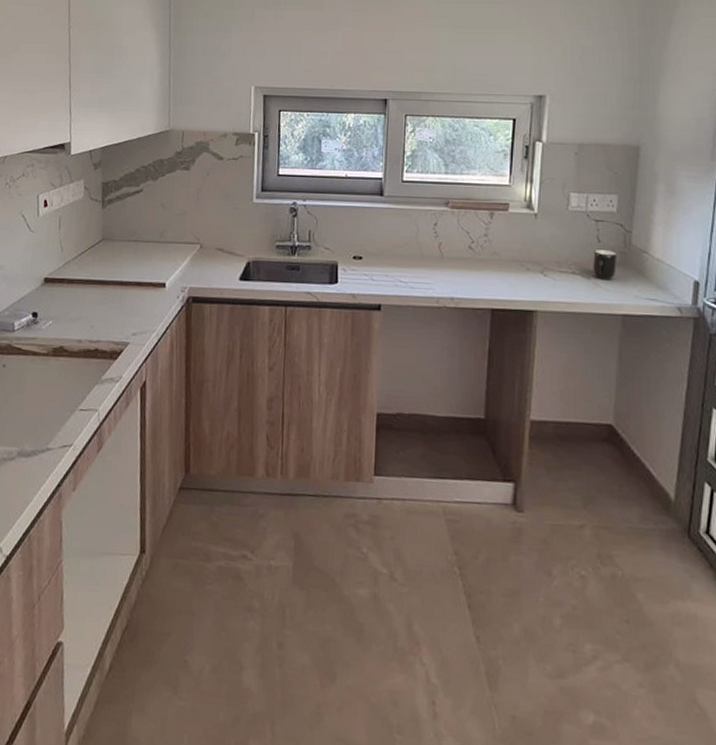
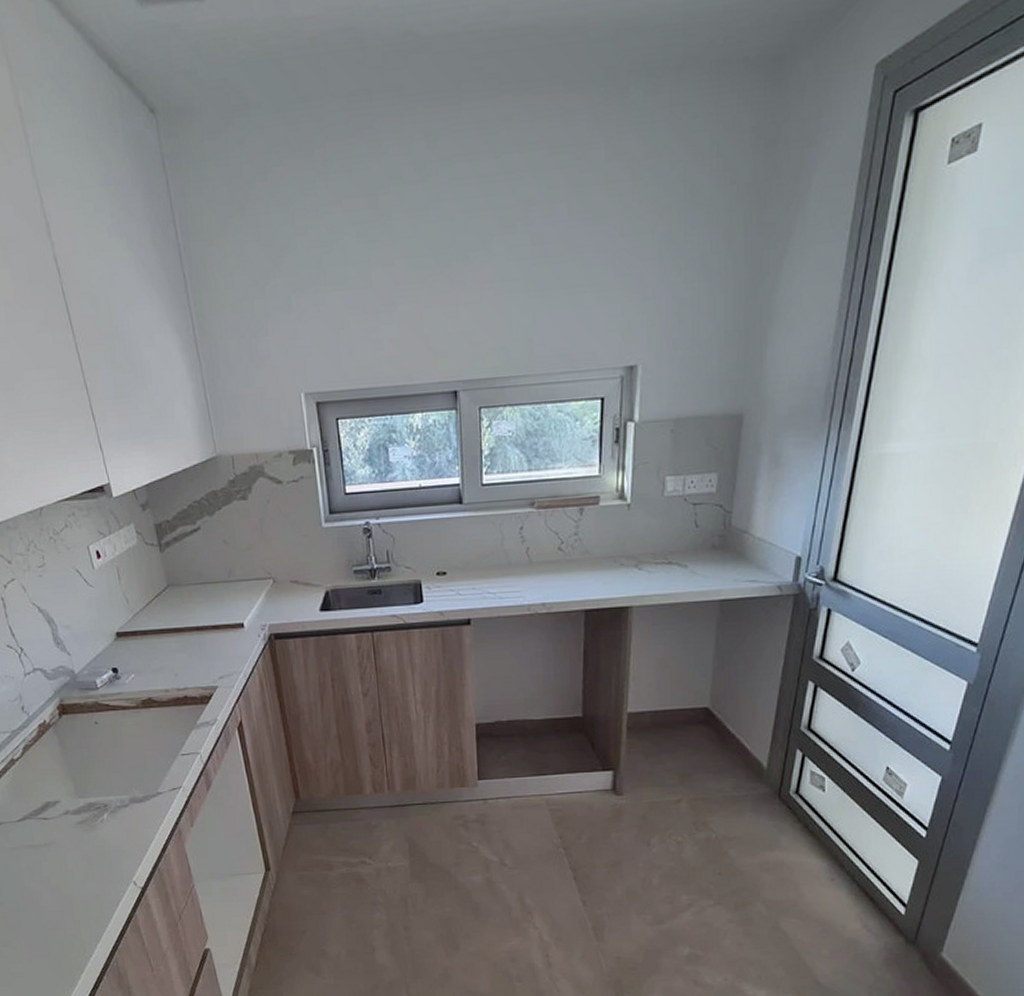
mug: present [591,248,618,281] -> none [689,534,716,567]

